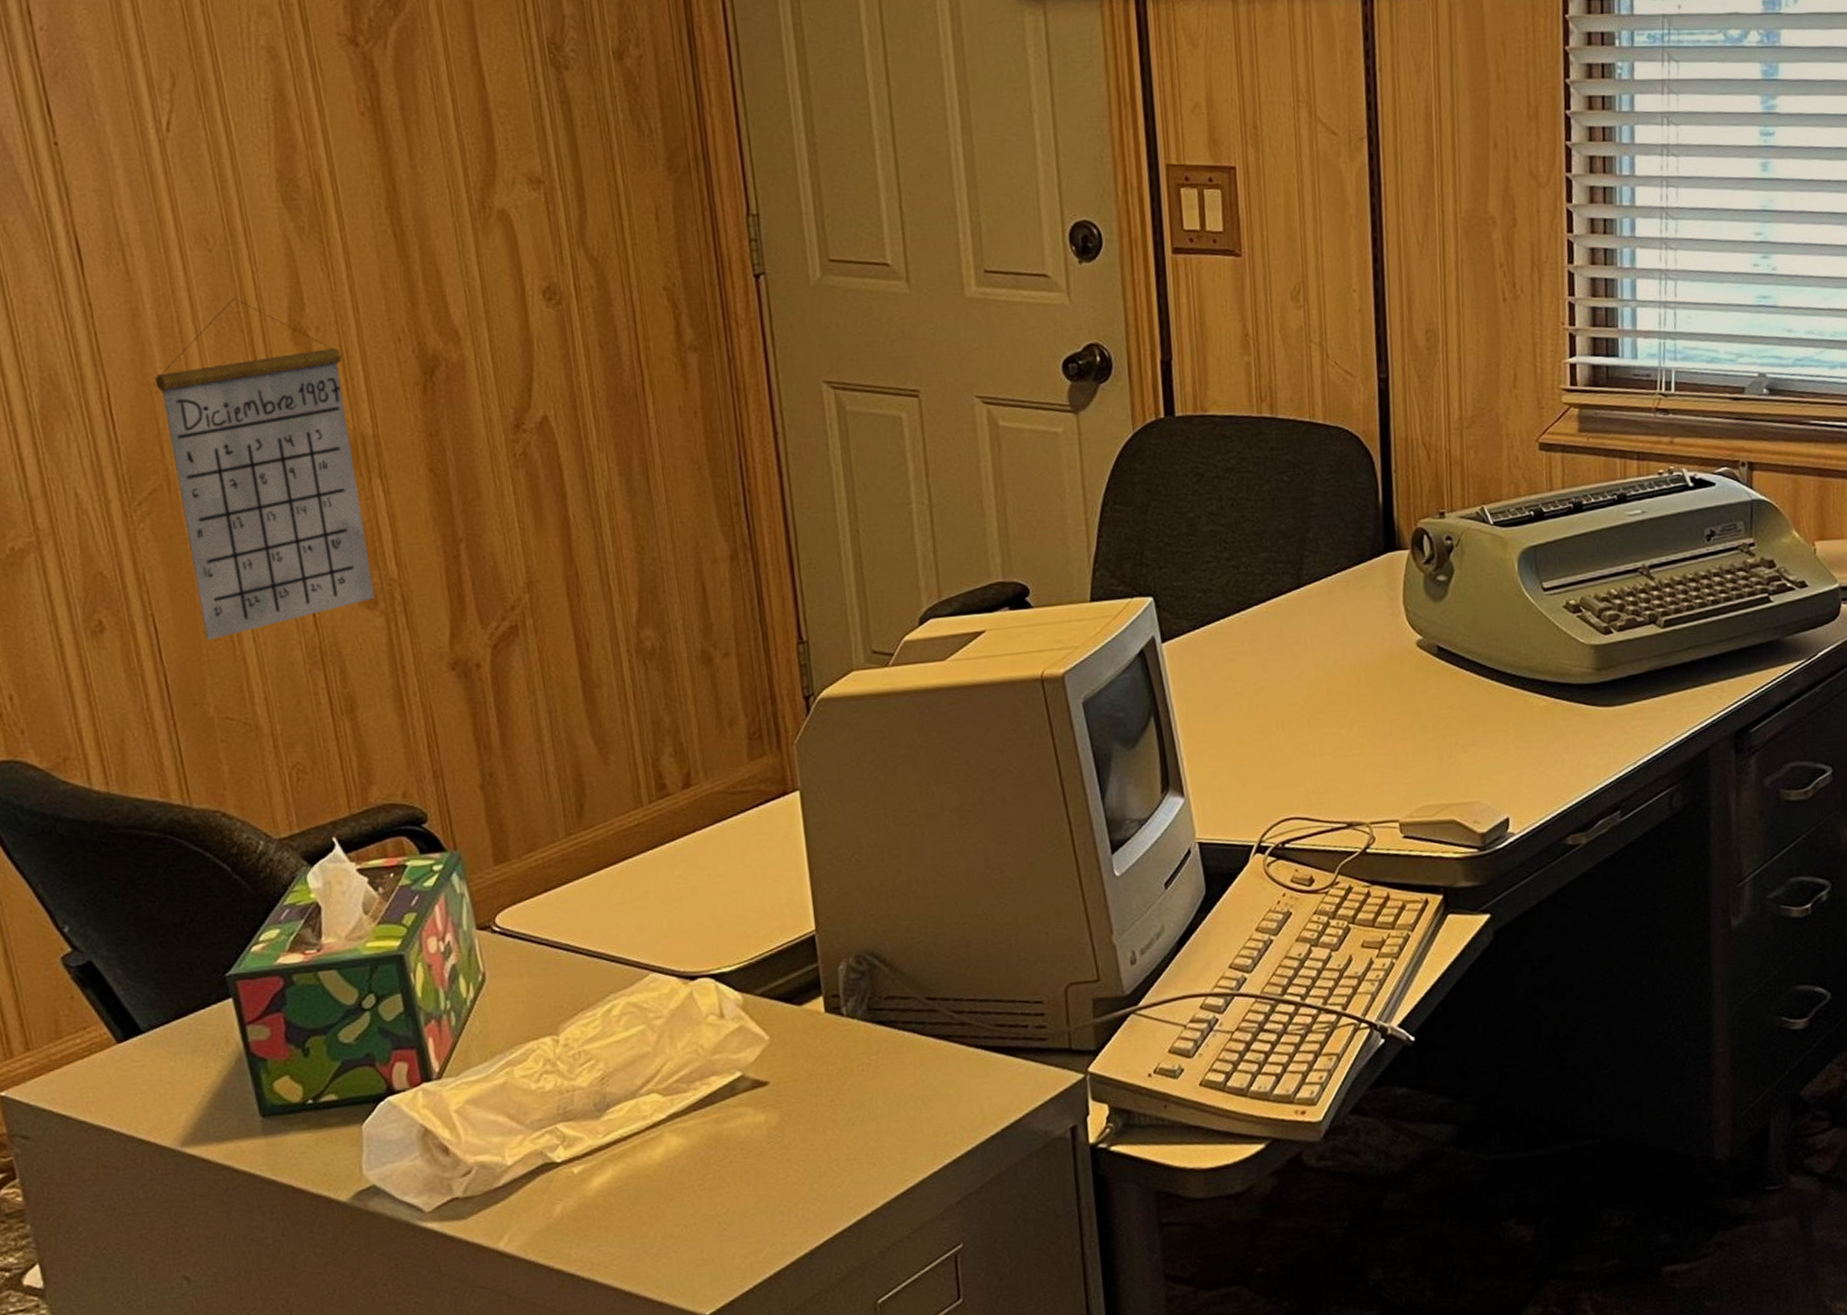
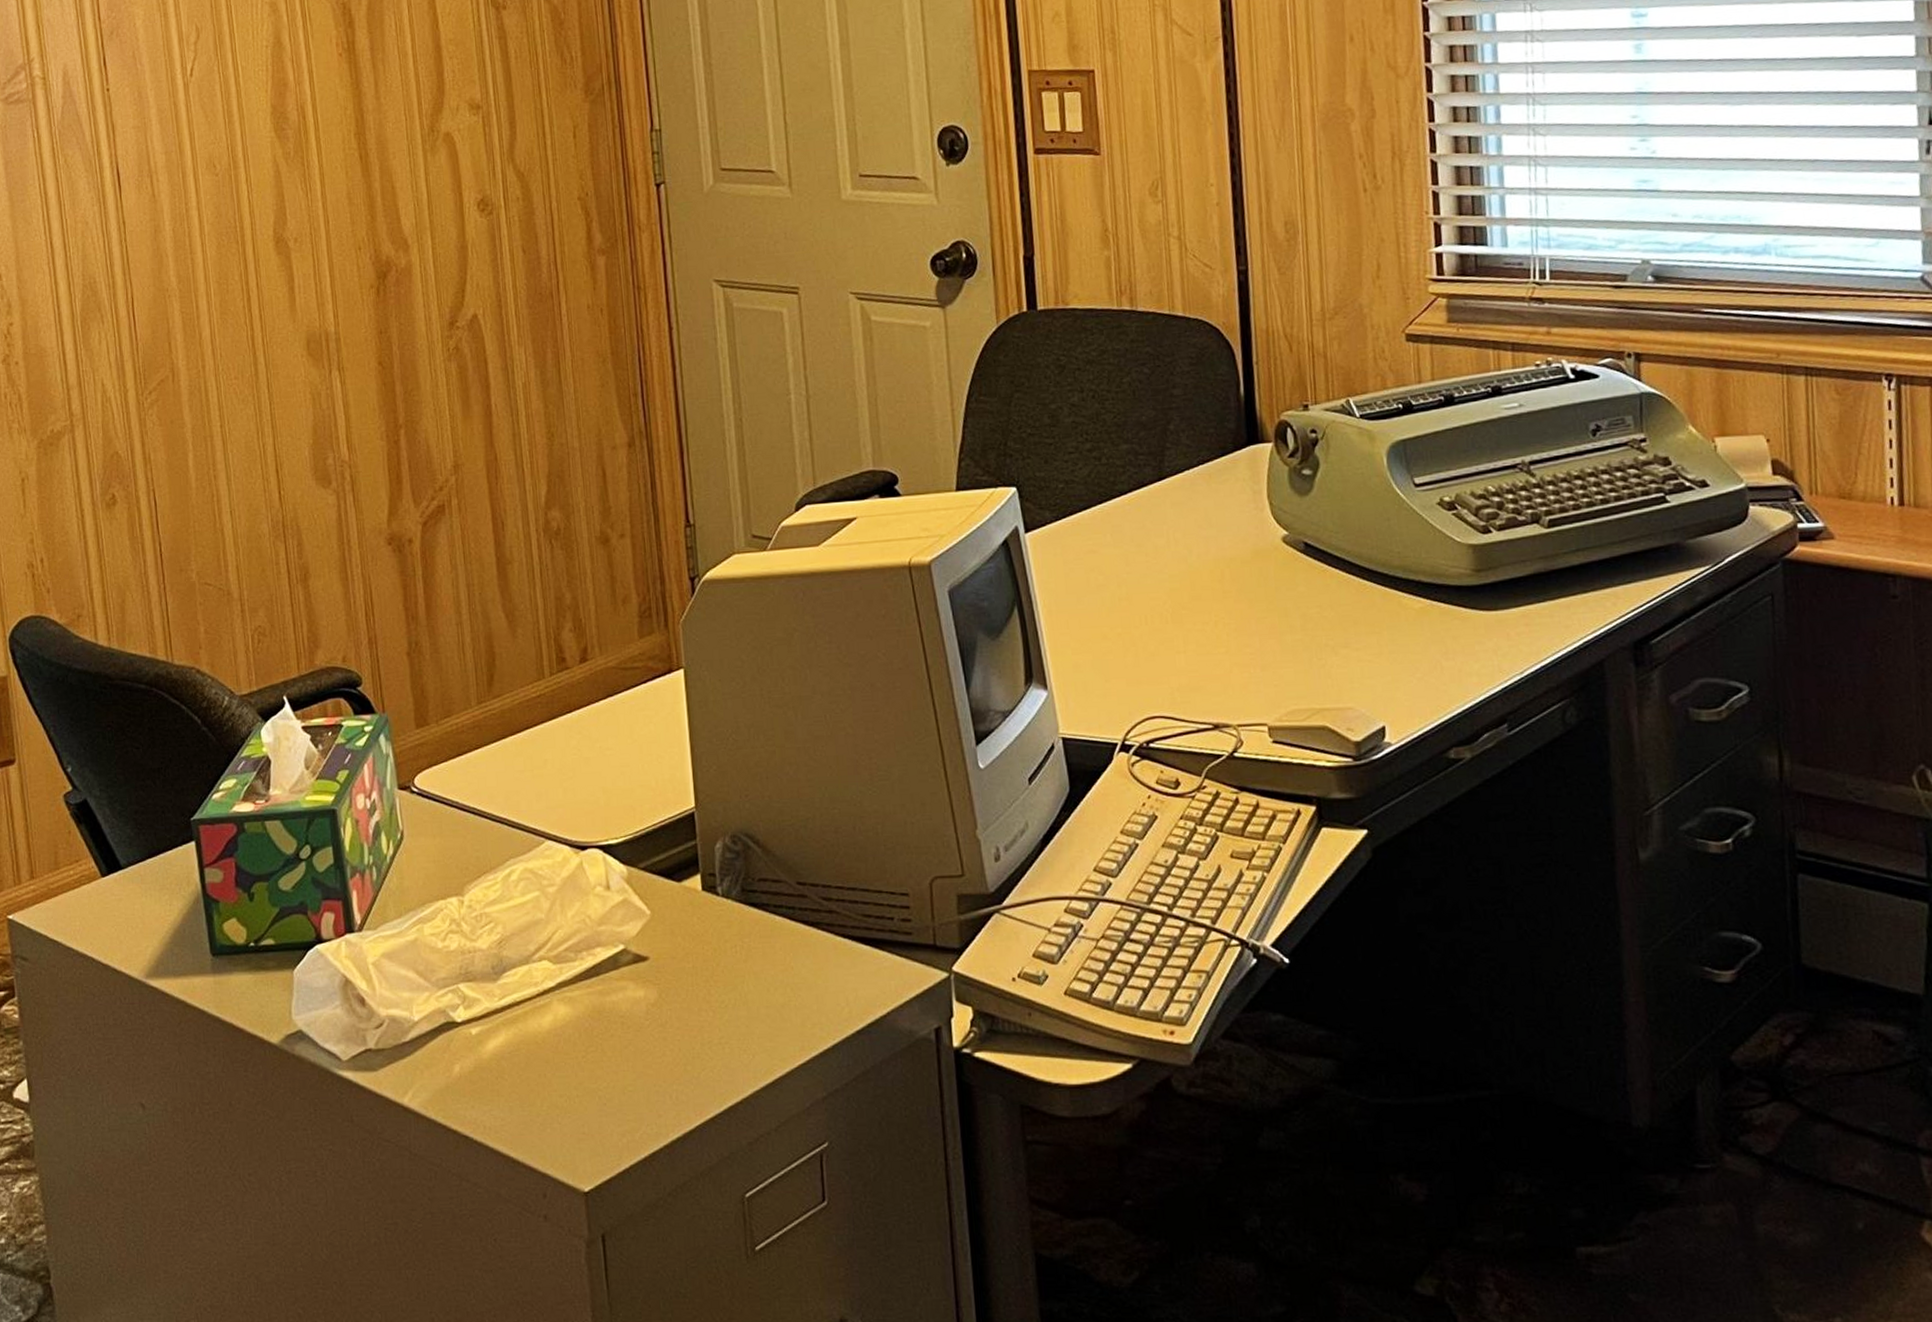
calendar: present [154,297,375,640] -> none [168,214,329,513]

